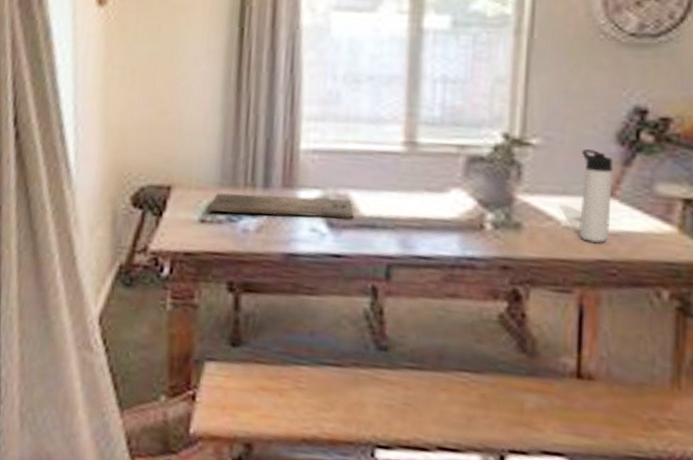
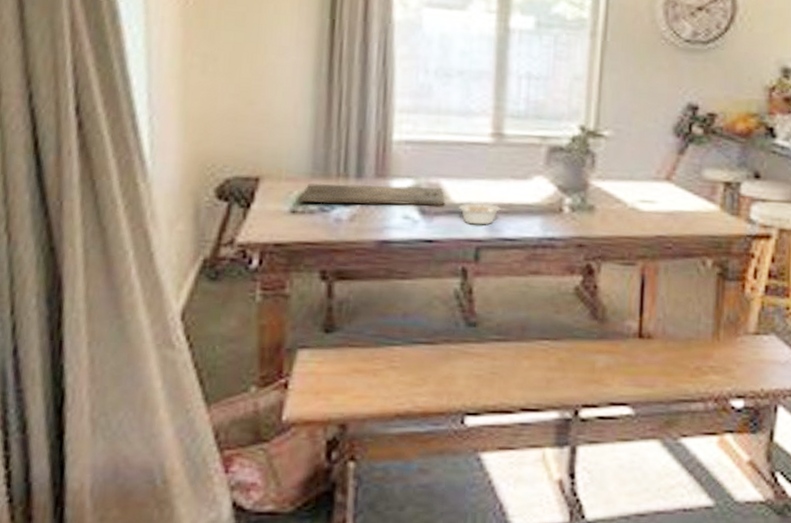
legume: none [369,216,418,241] -> present [459,203,505,225]
thermos bottle: present [579,149,614,244] -> none [642,140,671,222]

